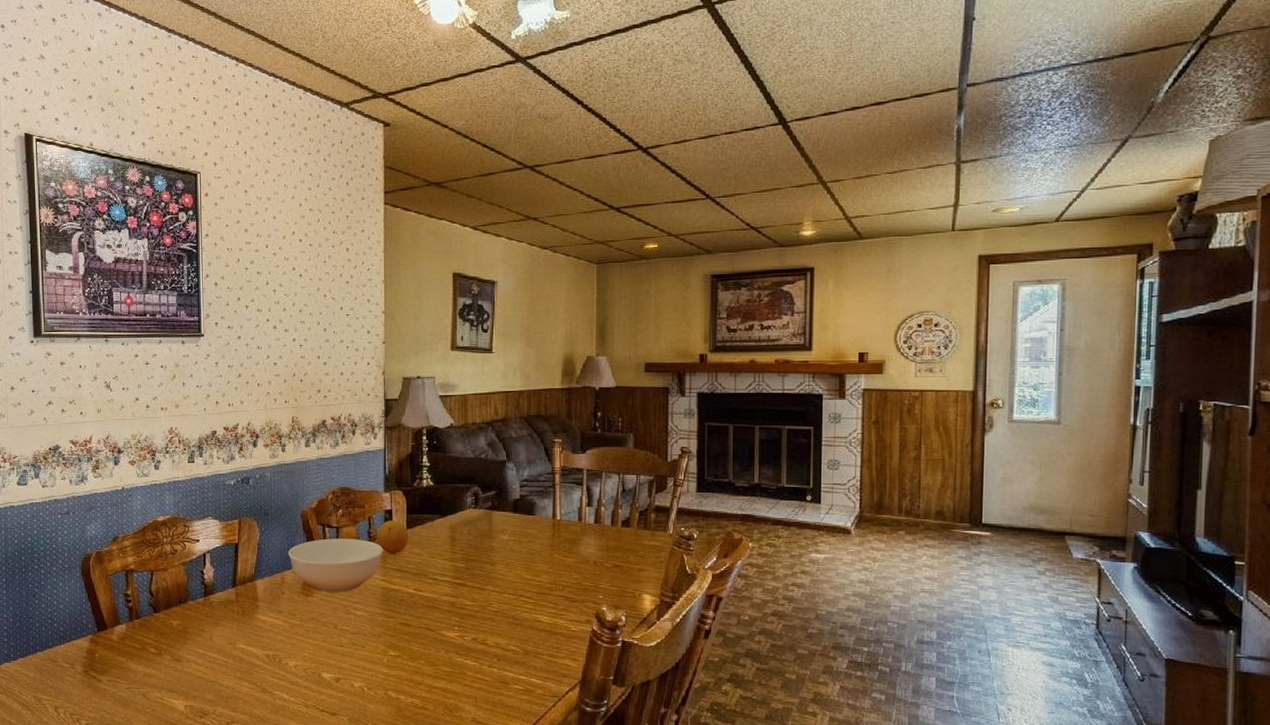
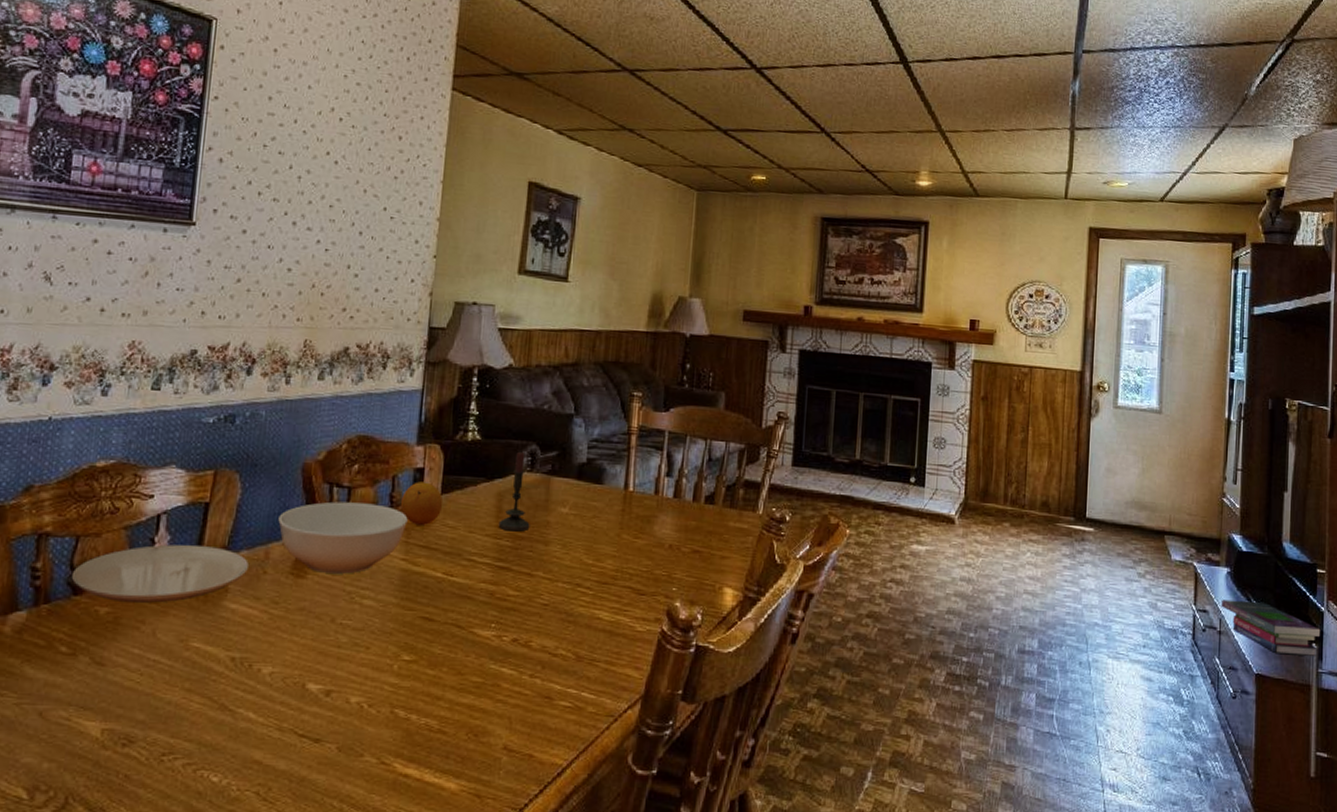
plate: none [151,575,271,617] -> present [71,544,249,603]
candle: none [453,492,478,556] -> present [498,451,530,532]
books: none [1128,592,1239,643] -> present [1222,599,1321,657]

